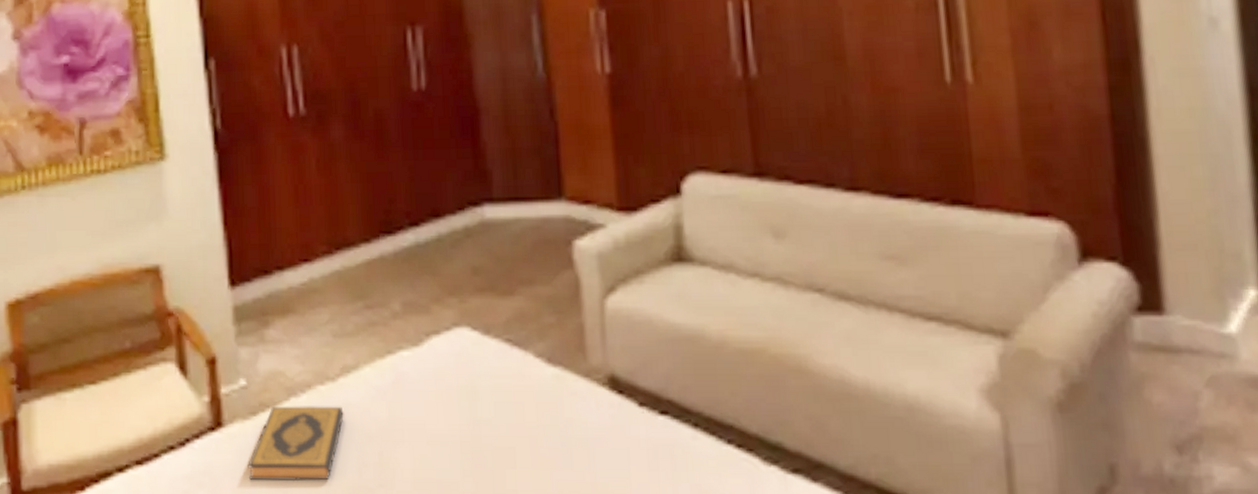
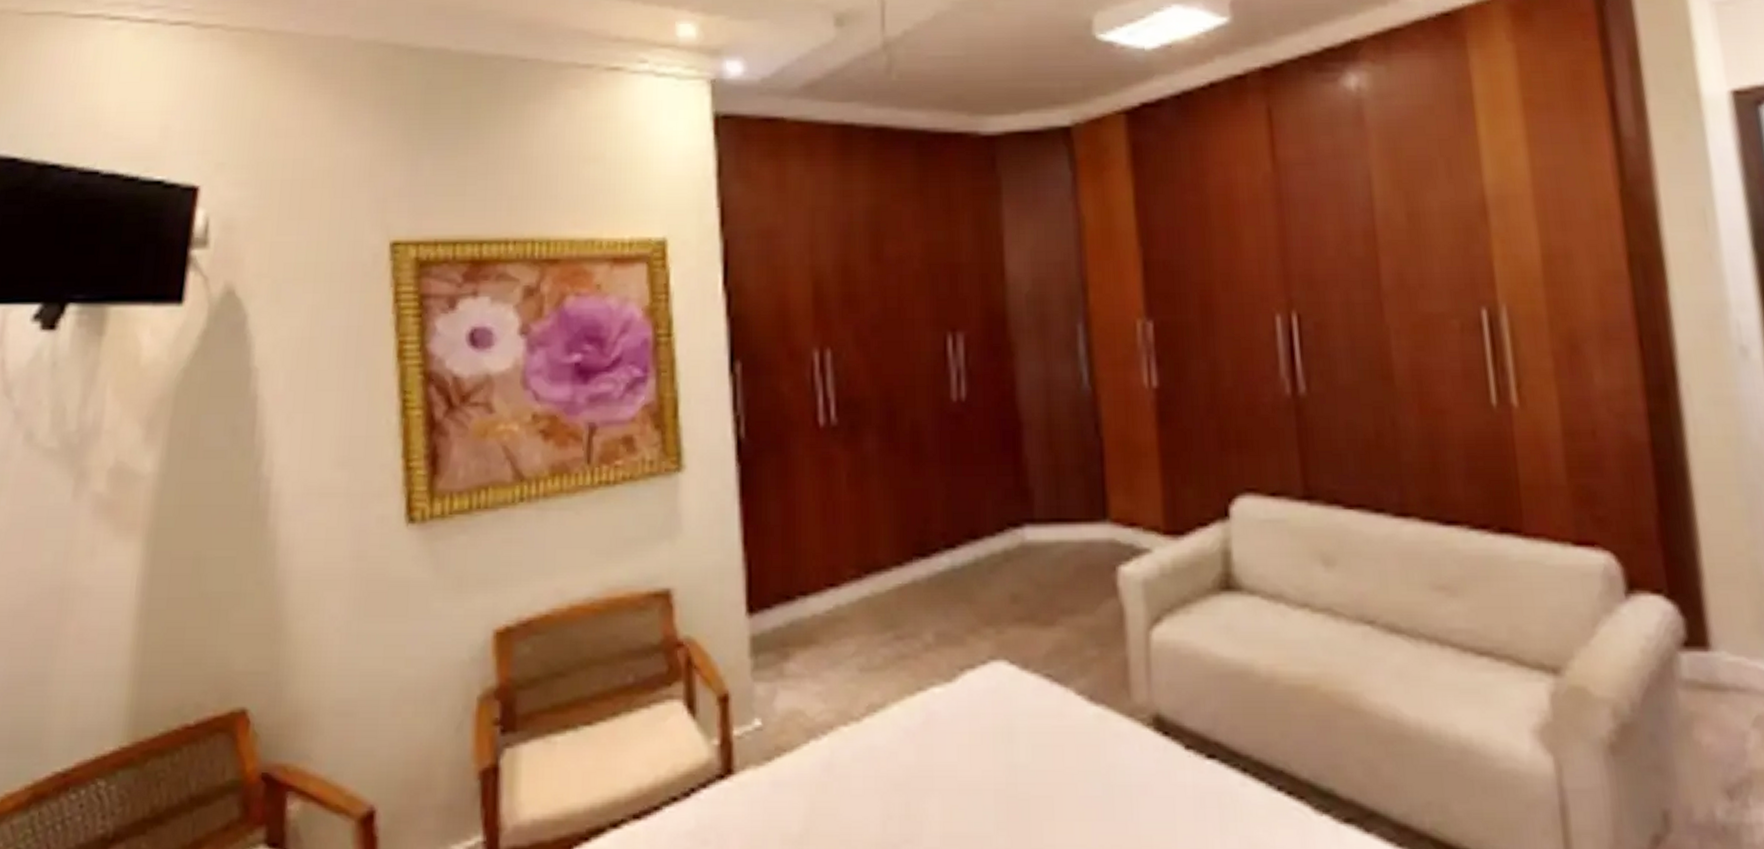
hardback book: present [247,406,344,482] -> none [759,750,868,838]

